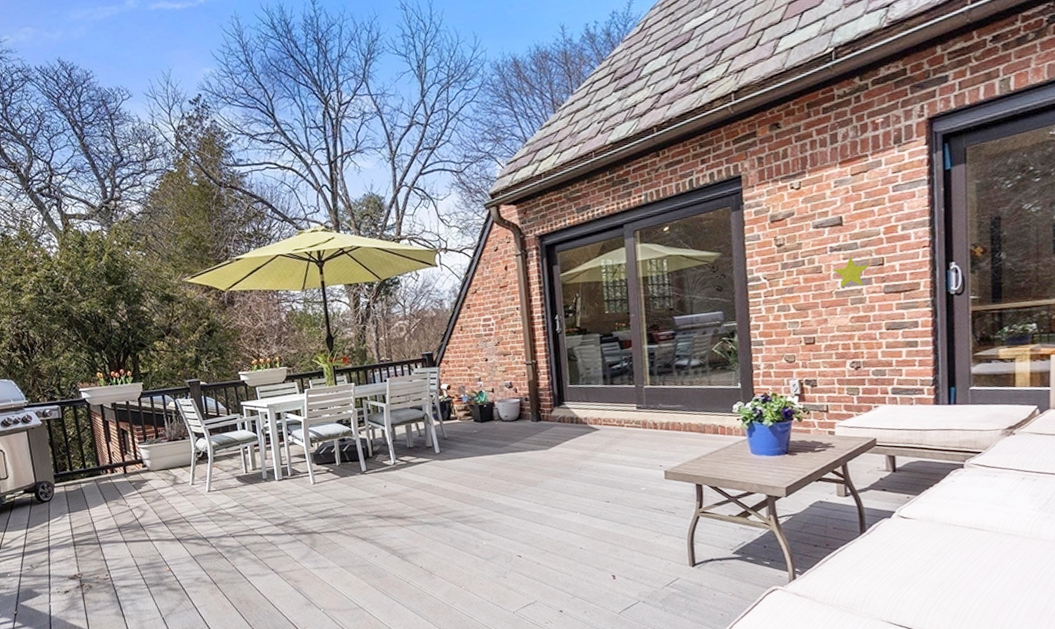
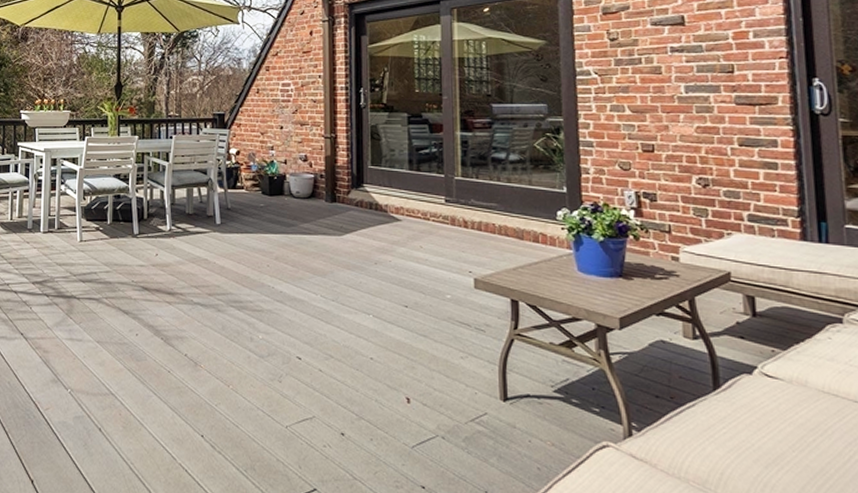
decorative star: present [832,256,870,288] -> none [674,60,717,93]

